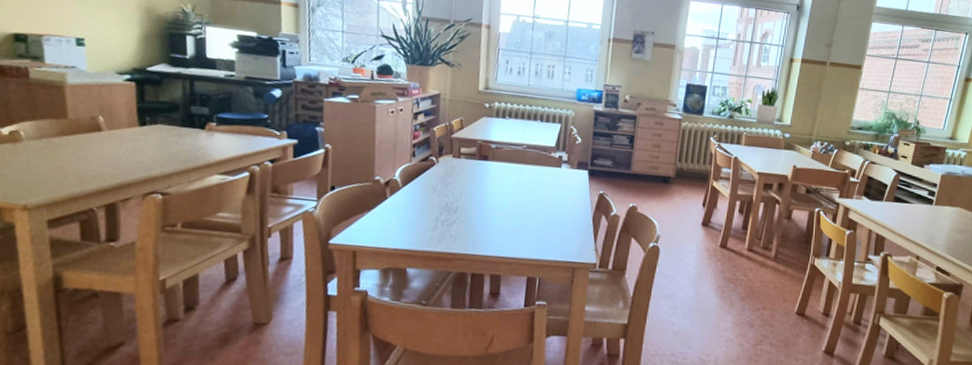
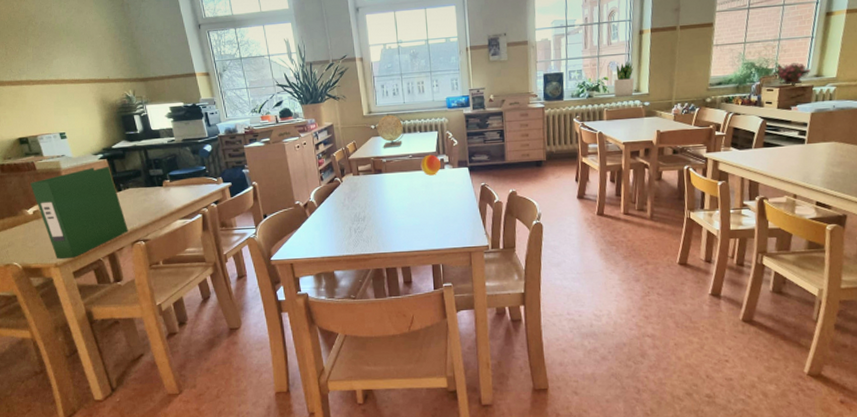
binder: none [14,88,144,201] -> present [30,166,128,259]
globe: none [491,92,525,134] -> present [377,112,405,149]
ball: none [534,148,558,173] -> present [420,154,441,176]
potted flower: none [911,121,946,144] -> present [773,63,811,85]

